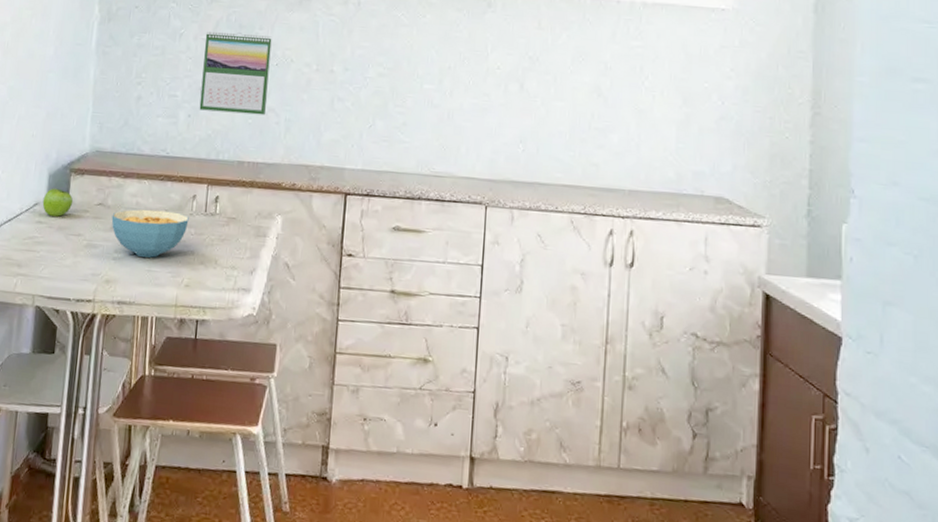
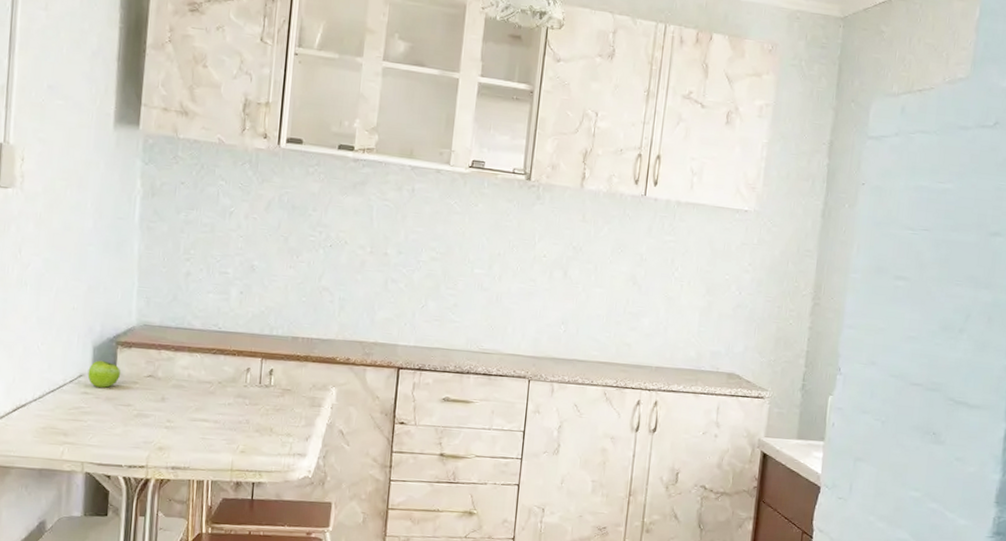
cereal bowl: present [111,209,189,258] -> none [162,381,243,427]
calendar: present [199,31,272,116] -> none [251,210,326,294]

